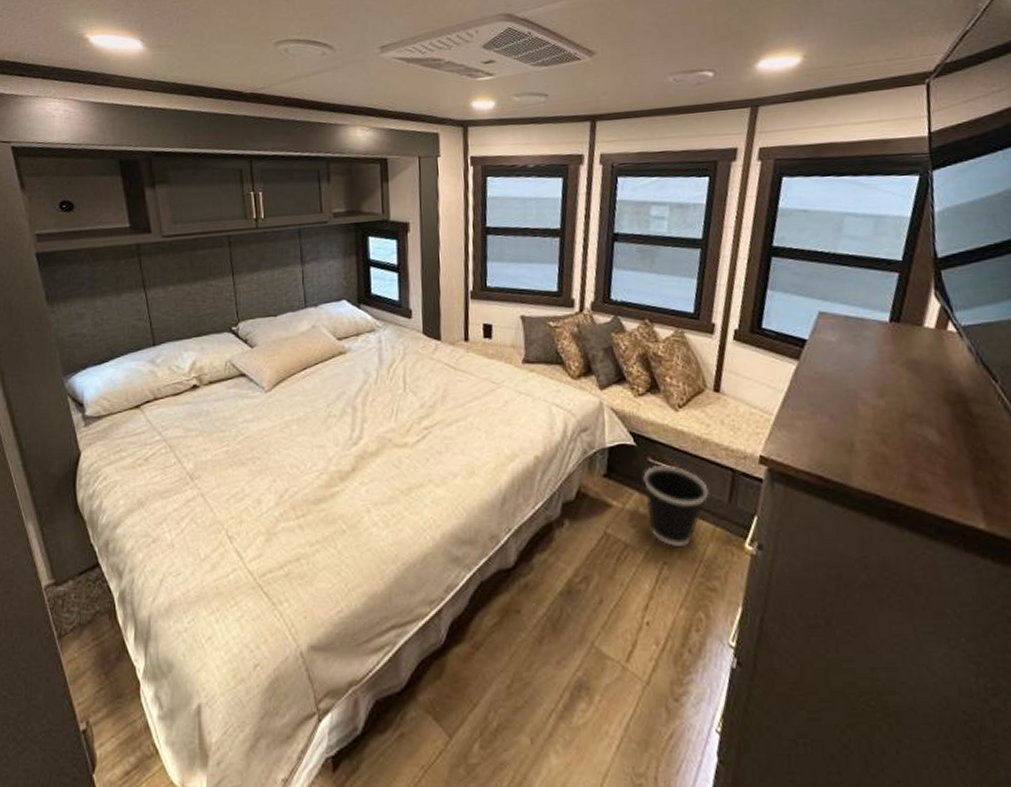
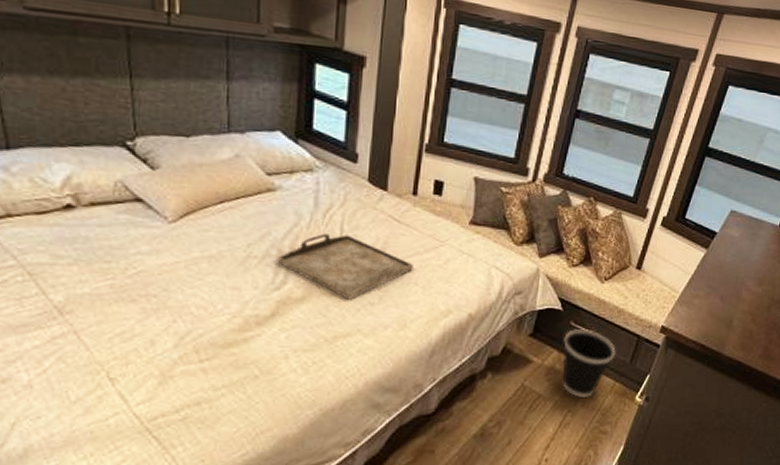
serving tray: none [352,386,474,450] -> present [277,233,413,300]

